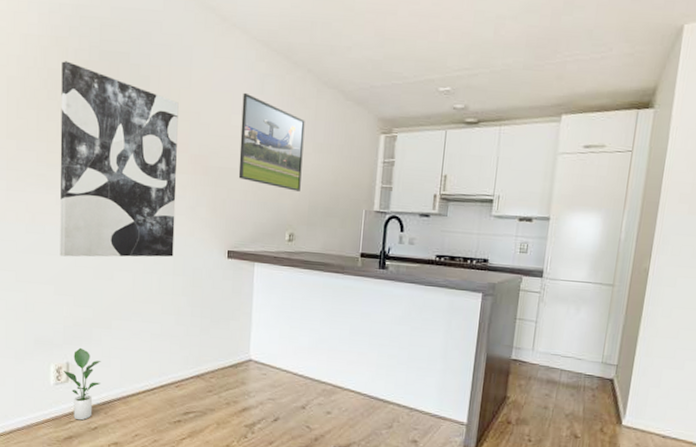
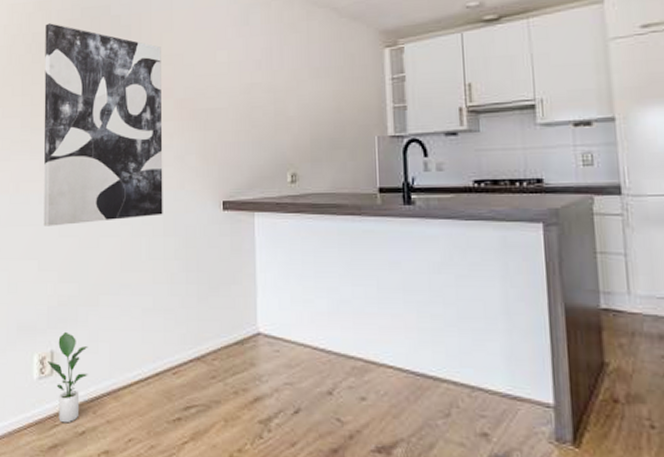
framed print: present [238,92,305,192] -> none [227,26,299,125]

